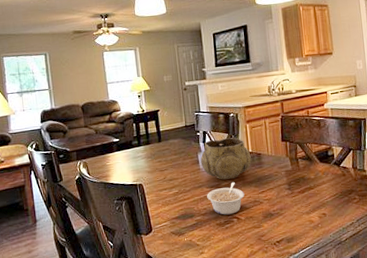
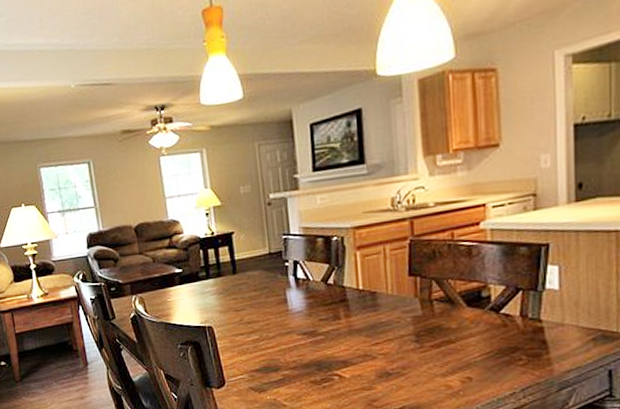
decorative bowl: present [200,137,252,180] -> none [289,269,362,325]
legume: present [207,182,245,215] -> none [298,328,351,371]

